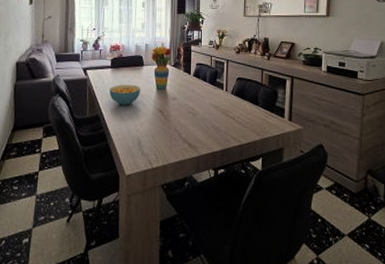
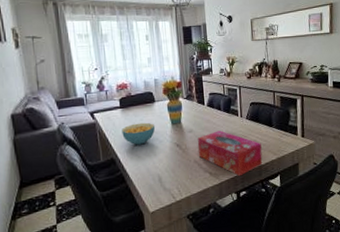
tissue box: none [179,102,245,153] -> present [197,130,263,177]

